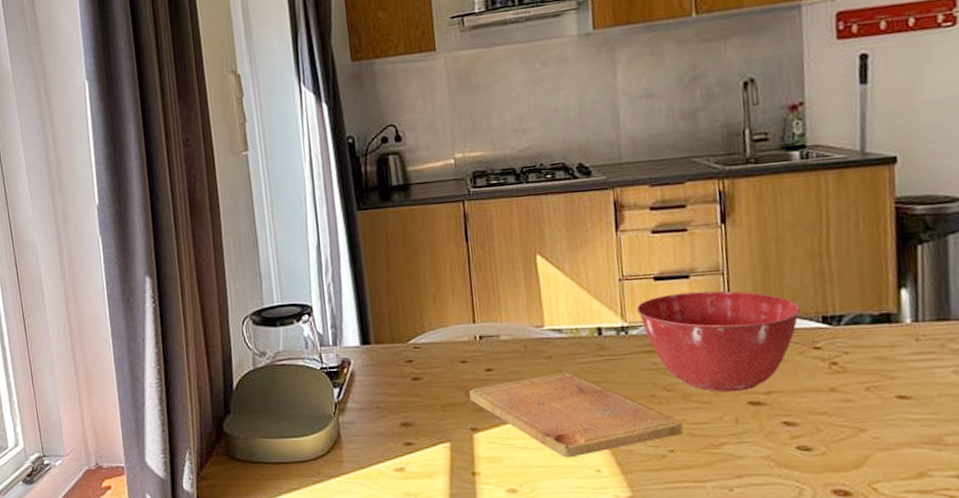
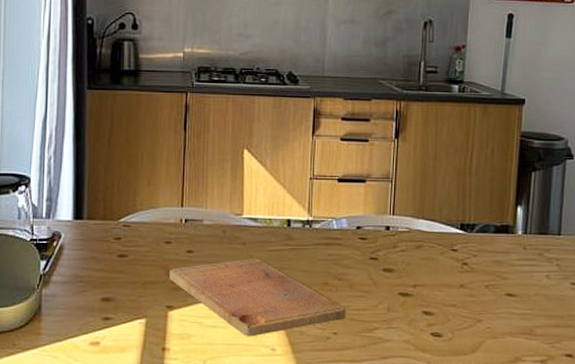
mixing bowl: present [636,290,801,392] -> none [321,195,446,284]

